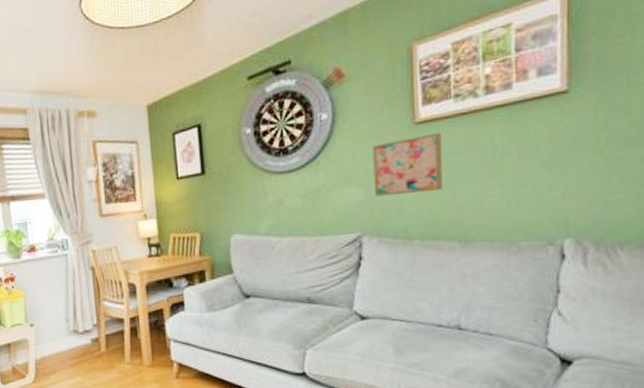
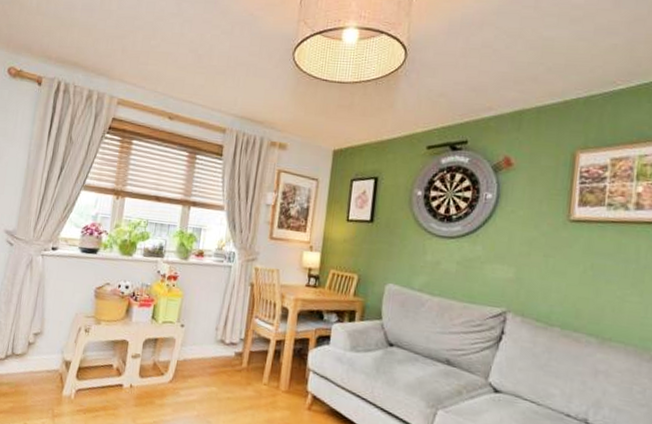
wall art: present [373,132,444,196] -> none [523,231,592,286]

